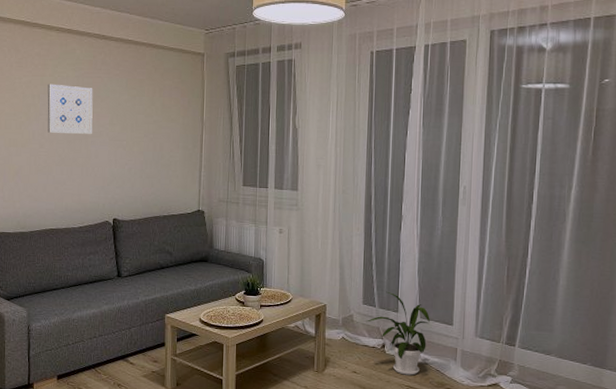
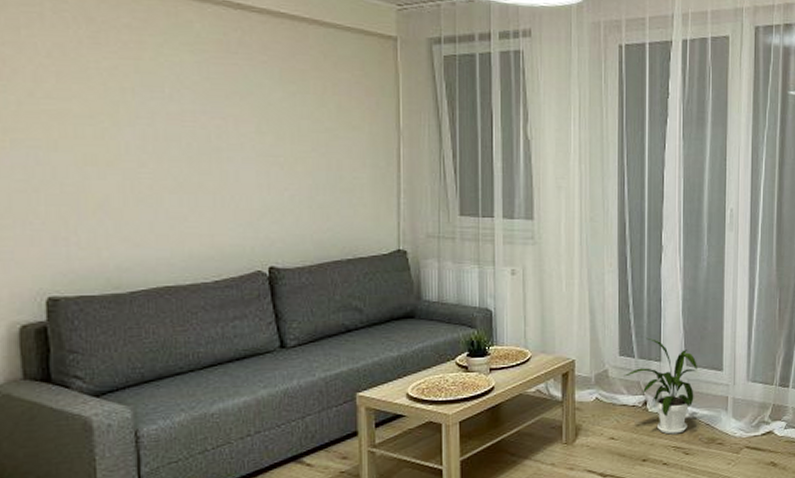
wall art: present [47,83,93,134] -> none [147,71,228,147]

